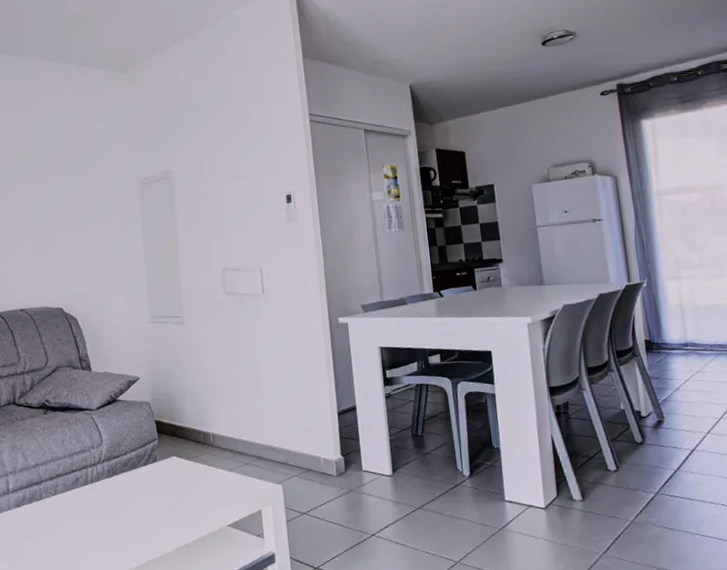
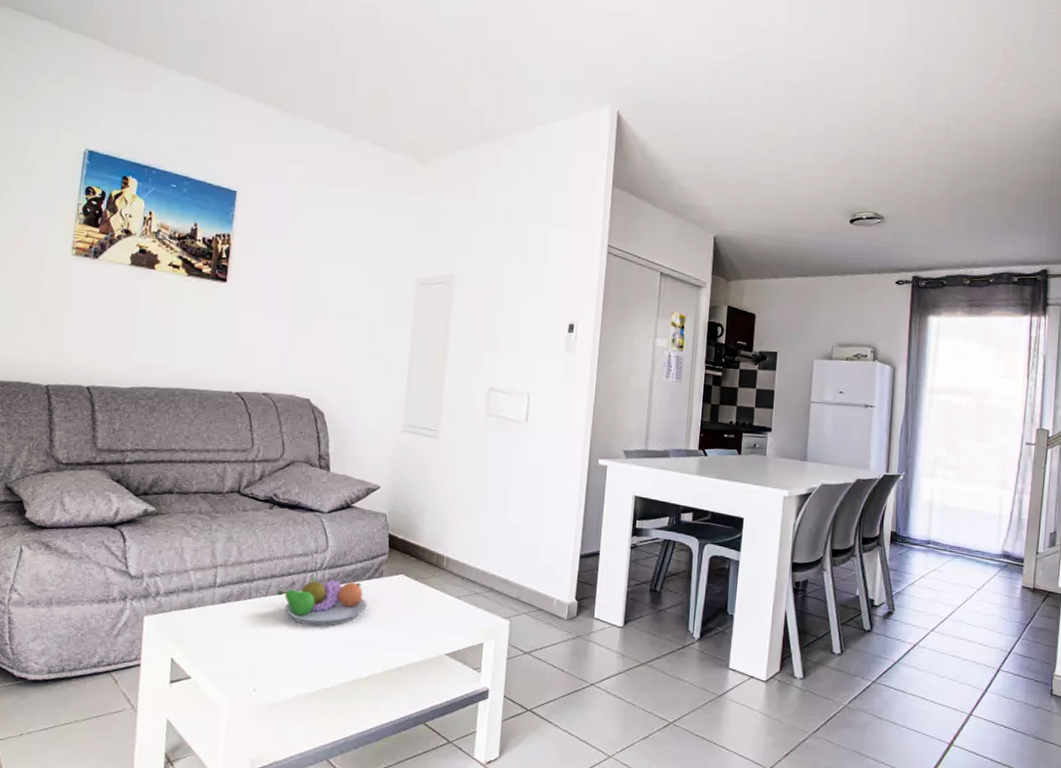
fruit bowl: none [64,469,147,517] -> present [277,575,367,627]

